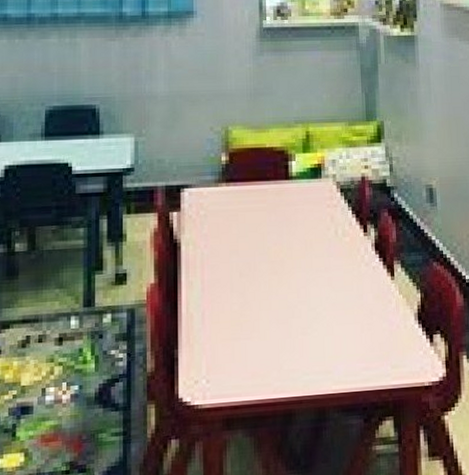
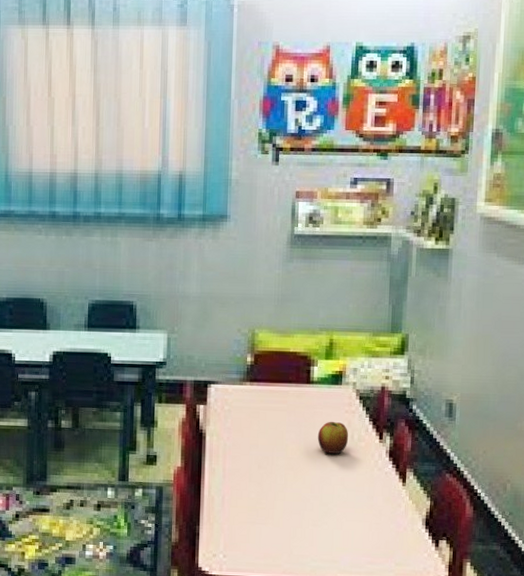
apple: none [300,217,333,252] -> present [317,421,349,454]

